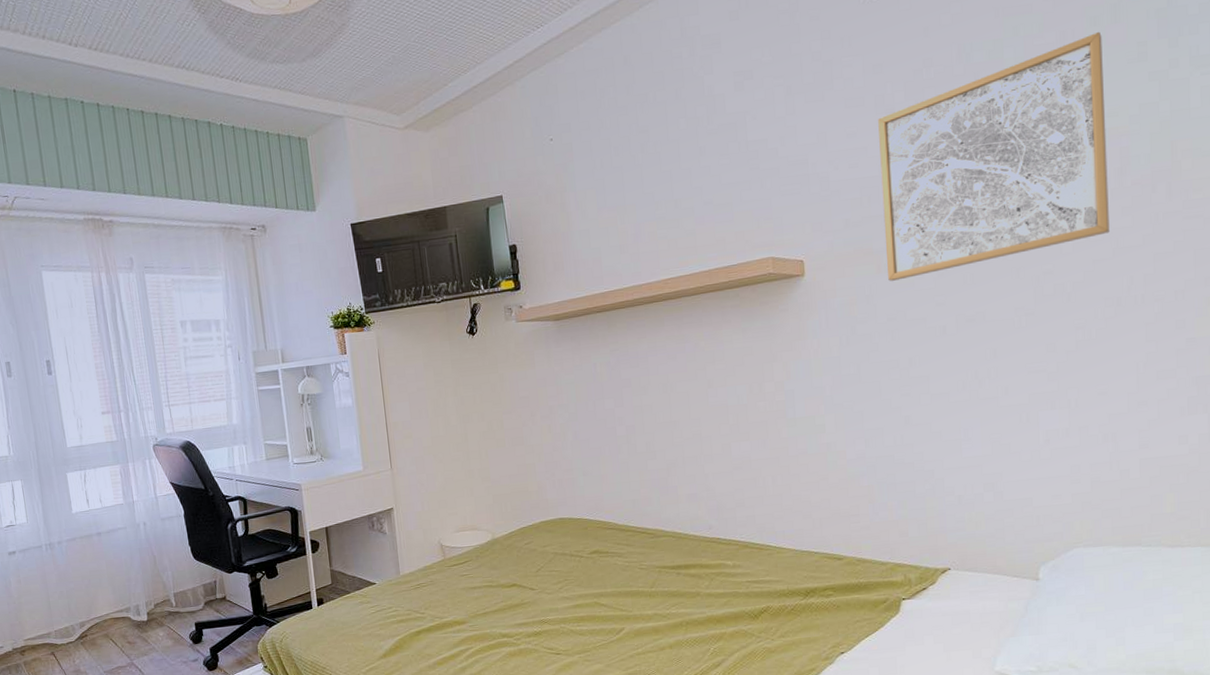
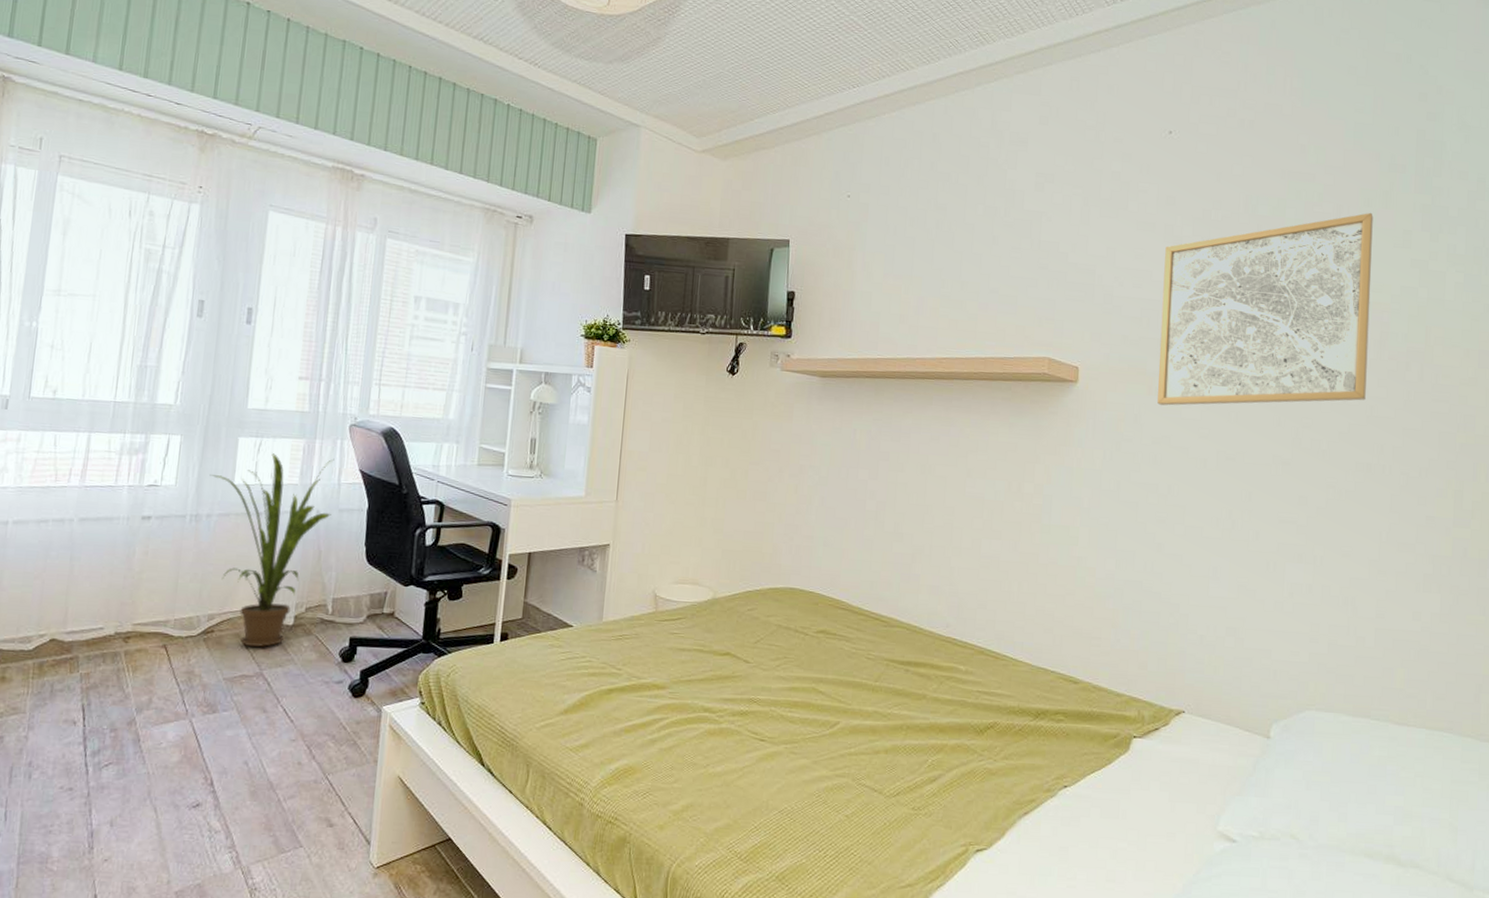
house plant: none [51,476,156,643] -> present [209,453,335,647]

